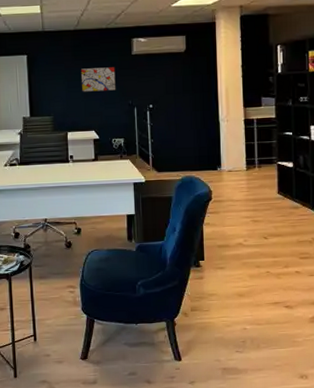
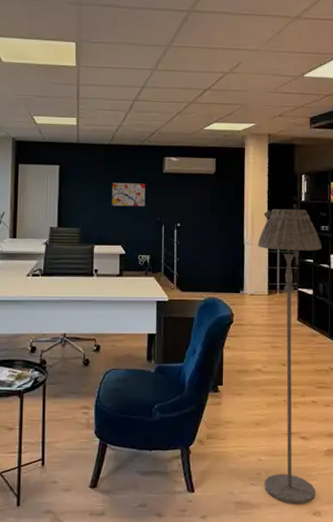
floor lamp: none [233,81,302,369] -> present [258,208,322,505]

